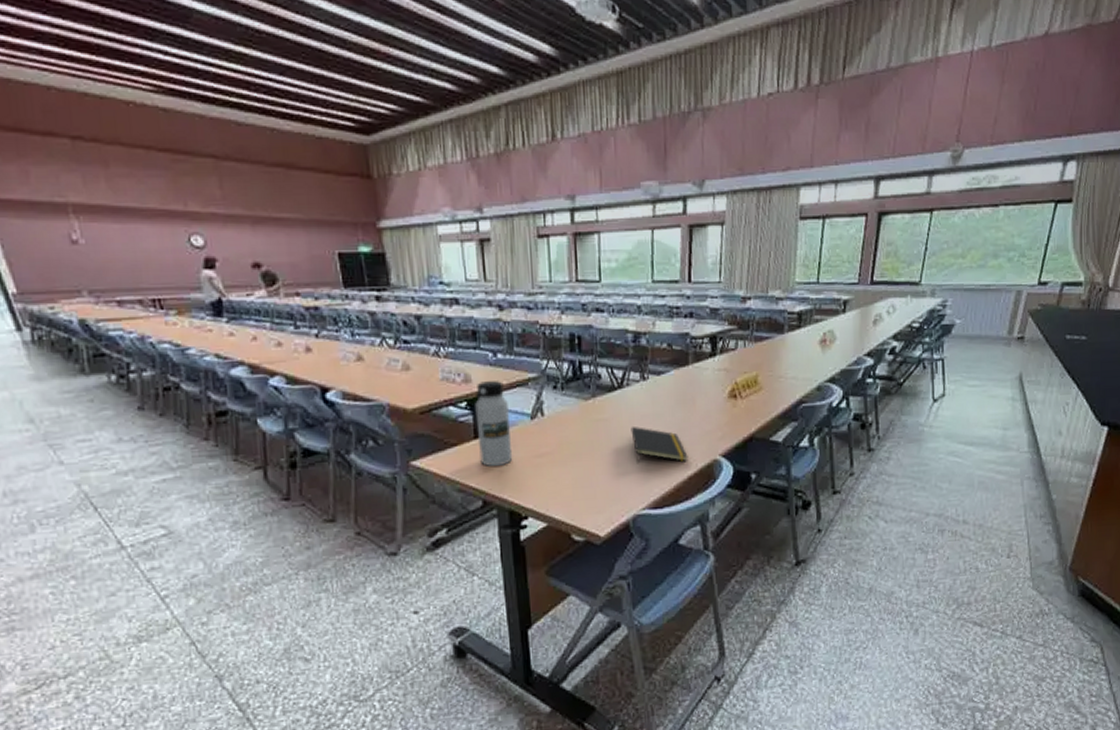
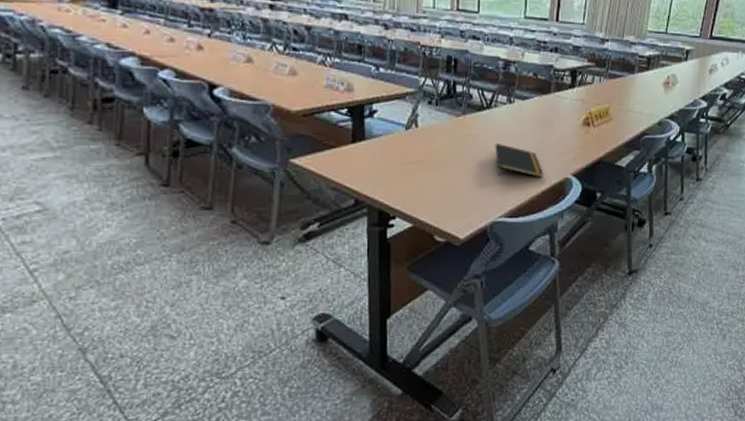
water bottle: present [475,381,513,466] -> none [355,92,387,169]

